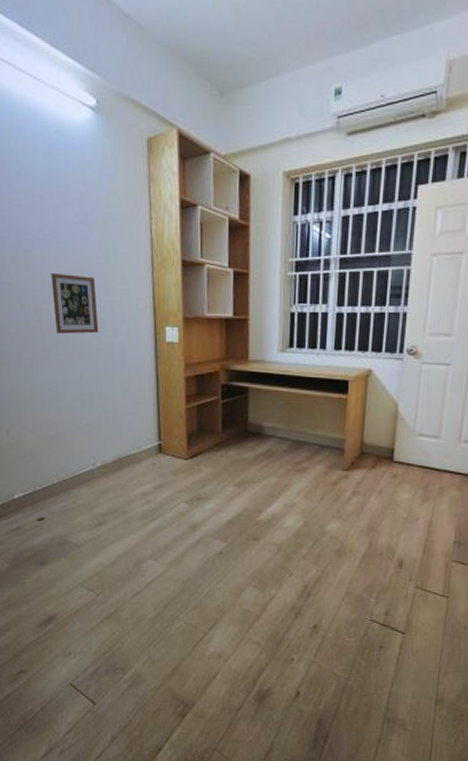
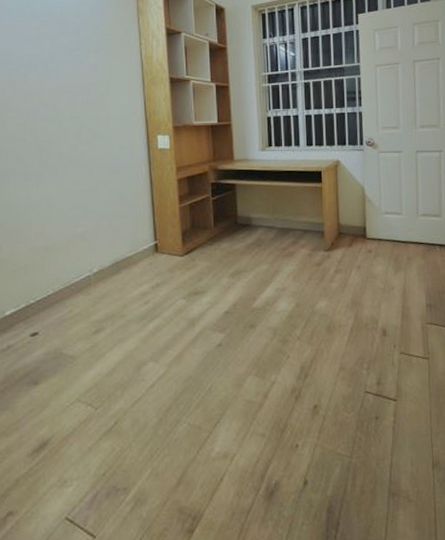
picture frame: present [51,272,99,334] -> none [47,93,94,148]

